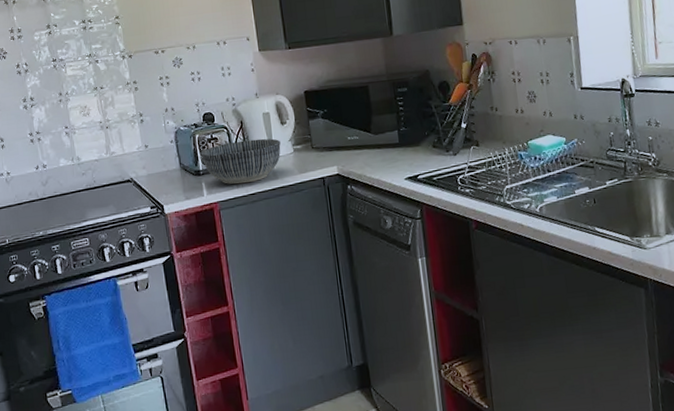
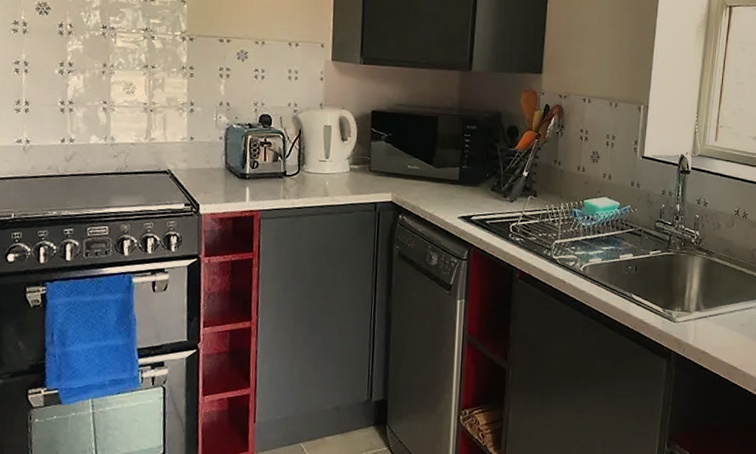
bowl: present [200,138,281,185] -> none [250,150,338,196]

